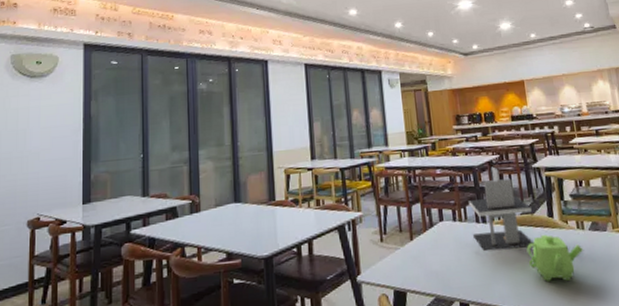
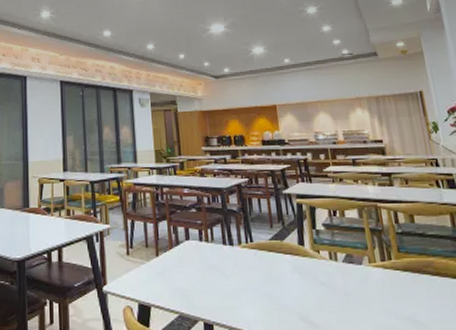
napkin holder: present [468,166,534,252] -> none [215,190,282,274]
teapot: present [526,235,584,281] -> none [274,263,337,312]

